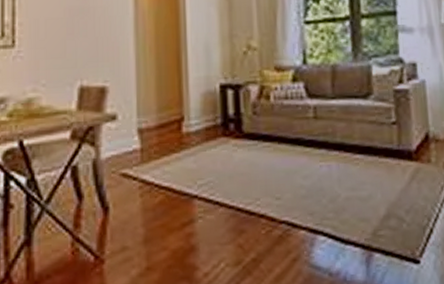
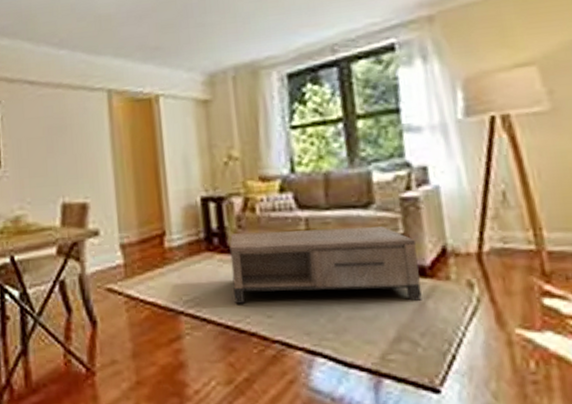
coffee table: none [244,115,408,187] -> present [229,226,422,304]

